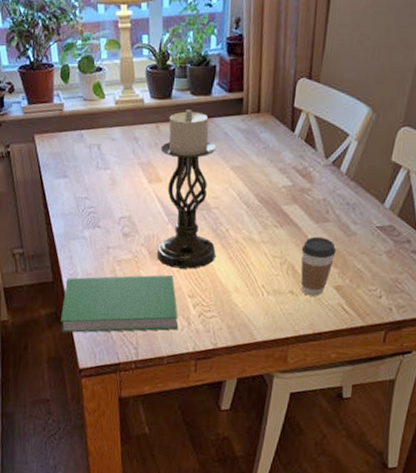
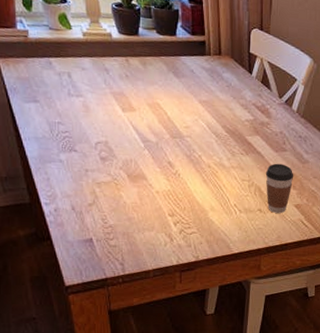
hardcover book: present [61,274,178,333] -> none [42,195,161,253]
candle holder: present [156,110,217,269] -> none [131,47,191,191]

